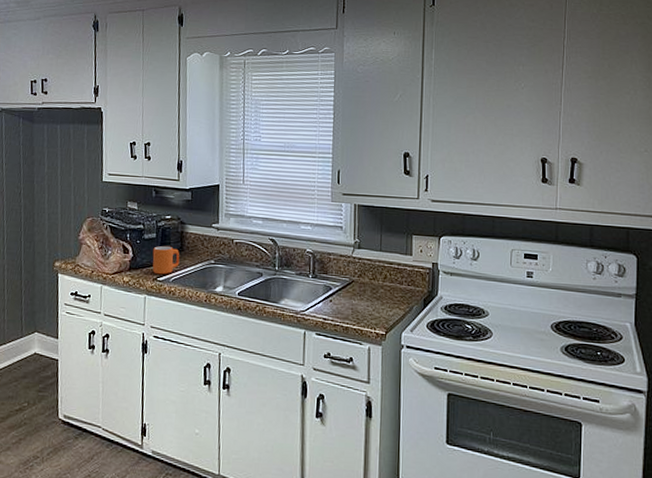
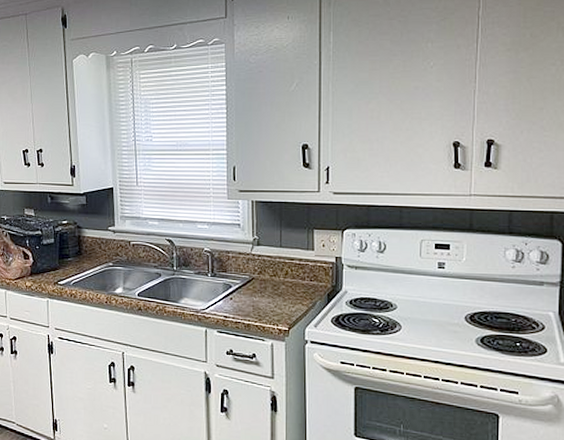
mug: present [152,245,180,275] -> none [52,250,79,279]

